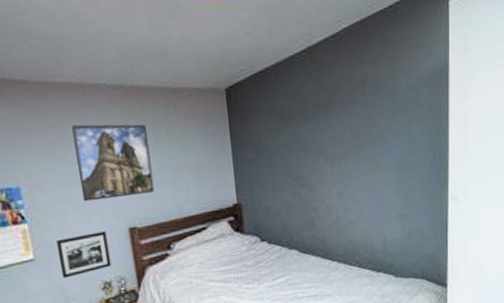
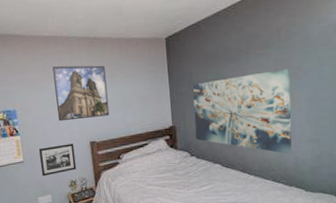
wall art: none [261,128,379,234] -> present [192,68,292,154]

